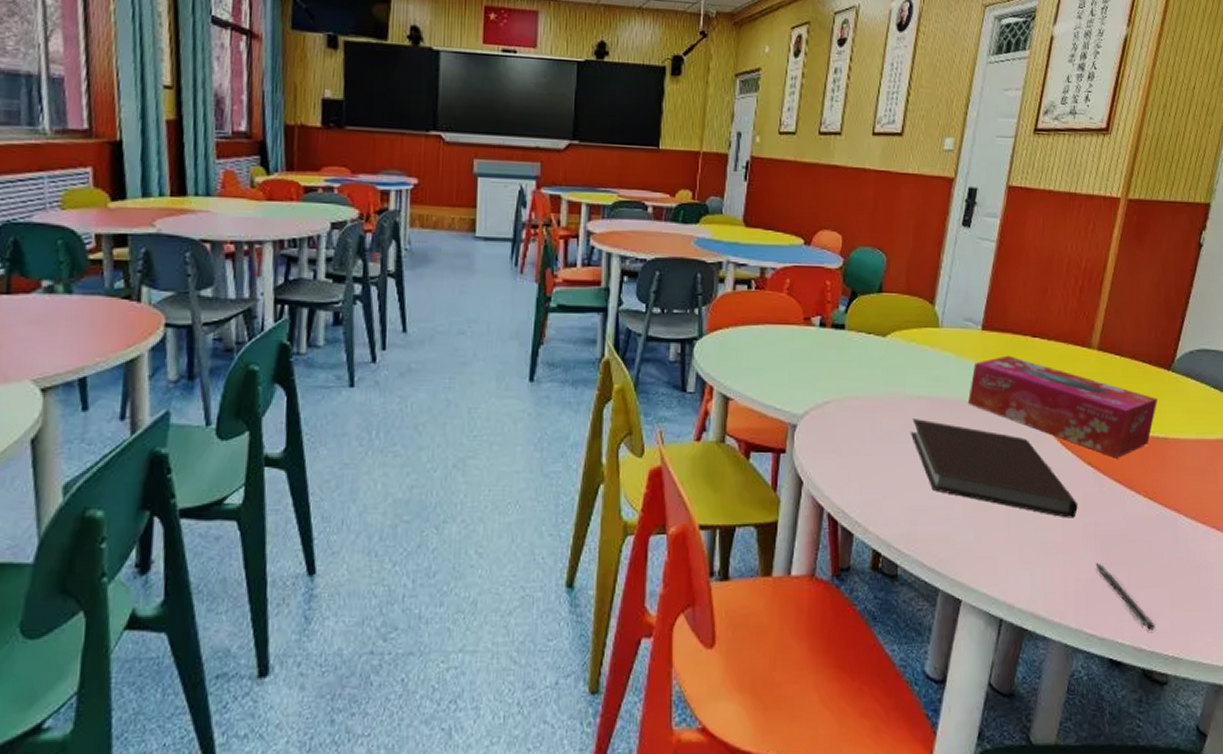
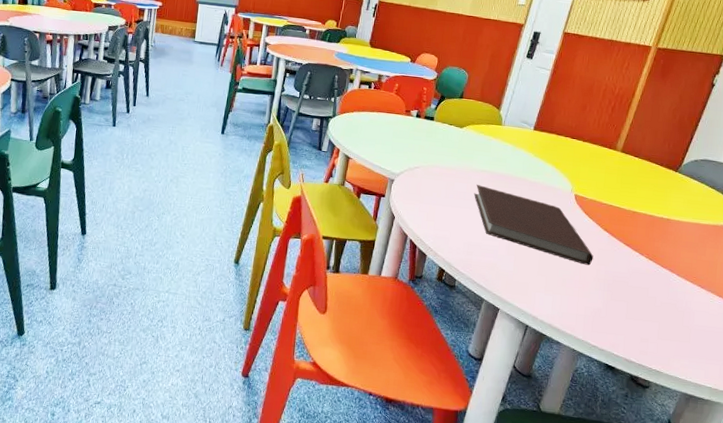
tissue box: present [967,355,1158,458] -> none [517,149,665,229]
pen: present [1095,562,1155,630] -> none [602,298,644,350]

